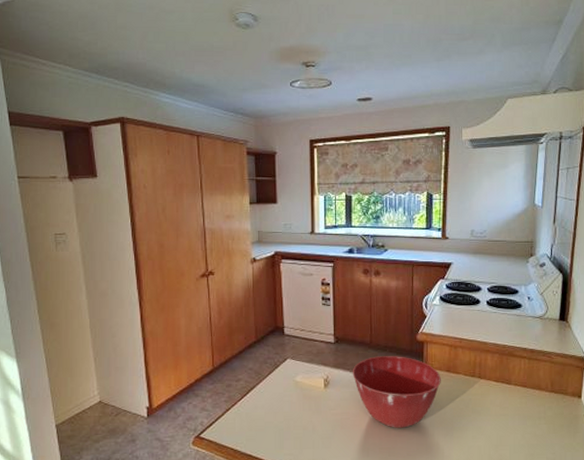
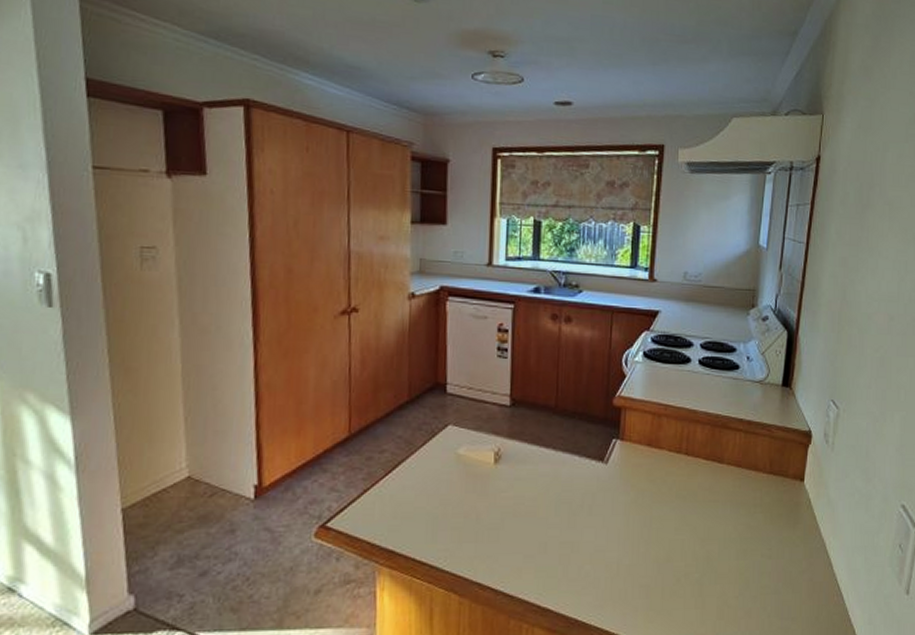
mixing bowl: present [352,356,441,428] -> none [530,424,640,517]

